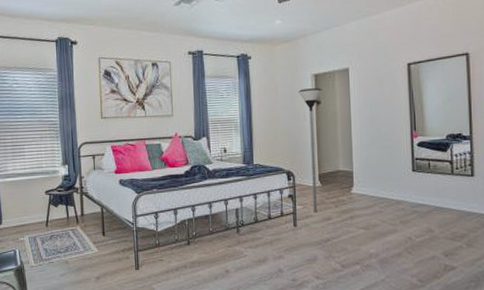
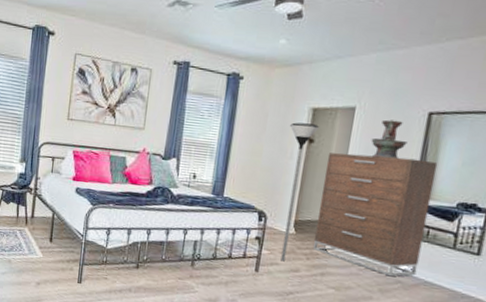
dresser: none [334,103,428,209] -> present [313,153,438,277]
decorative urn: none [367,74,396,108] -> present [371,119,408,159]

